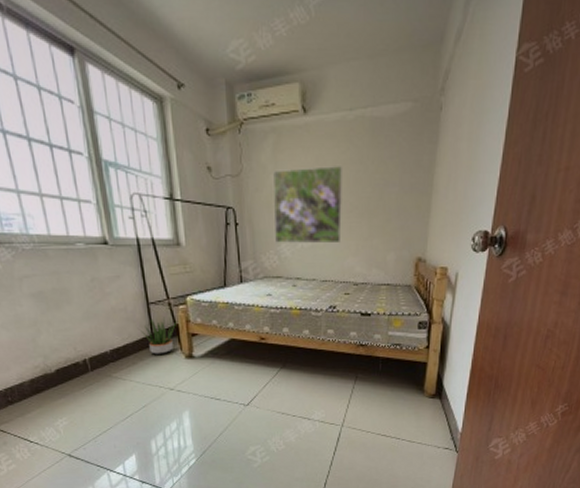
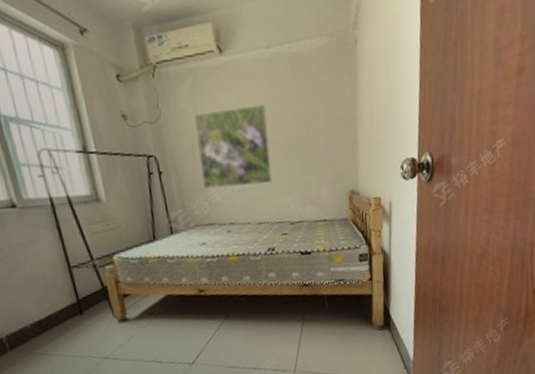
potted plant: present [137,317,177,354] -> none [60,280,105,323]

